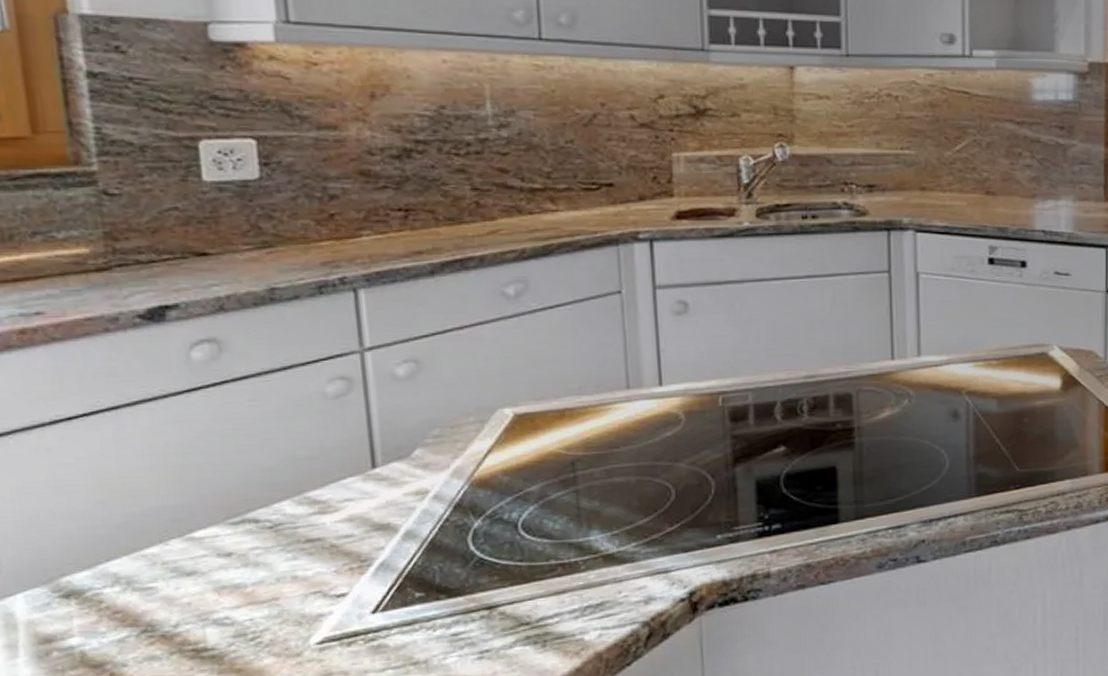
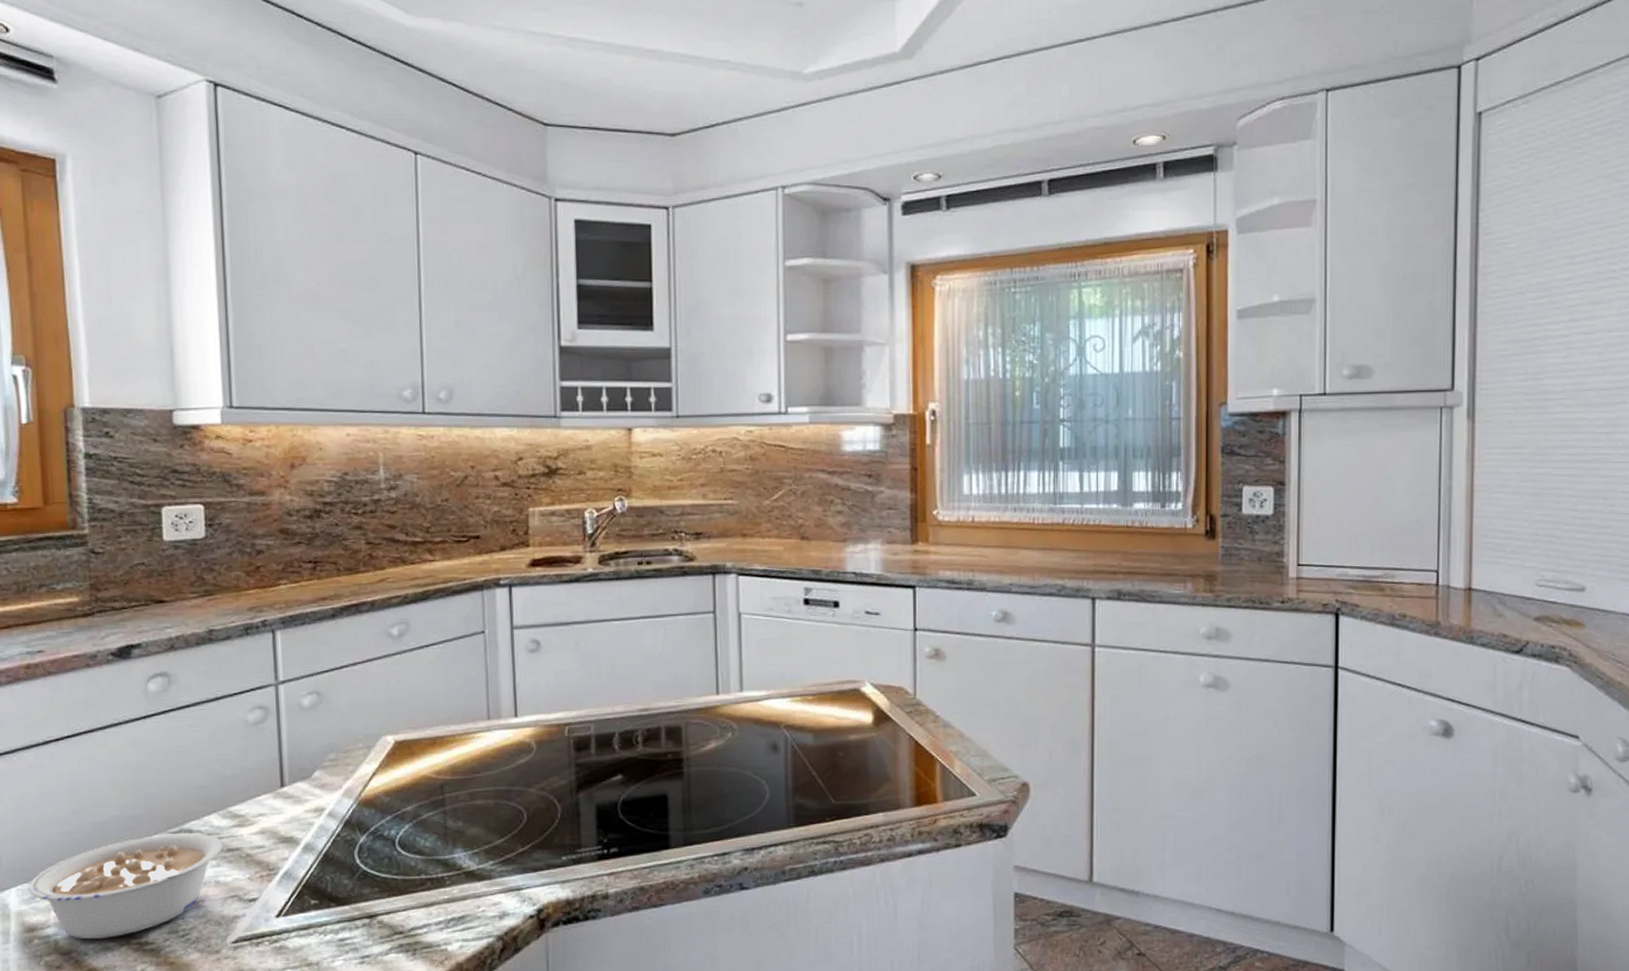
legume: none [39,523,300,649] -> present [27,833,223,940]

